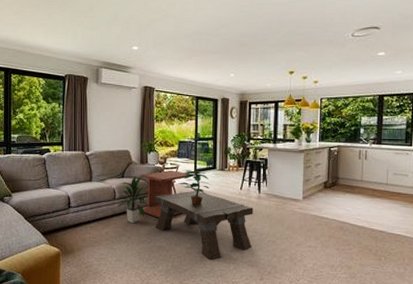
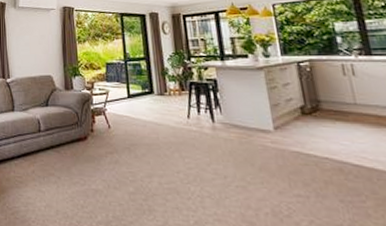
indoor plant: present [115,175,148,223] -> none [40,103,78,160]
side table: present [140,170,192,218] -> none [66,97,125,154]
coffee table: present [154,190,253,260] -> none [84,120,215,210]
potted plant: present [178,170,211,205] -> none [110,96,150,138]

